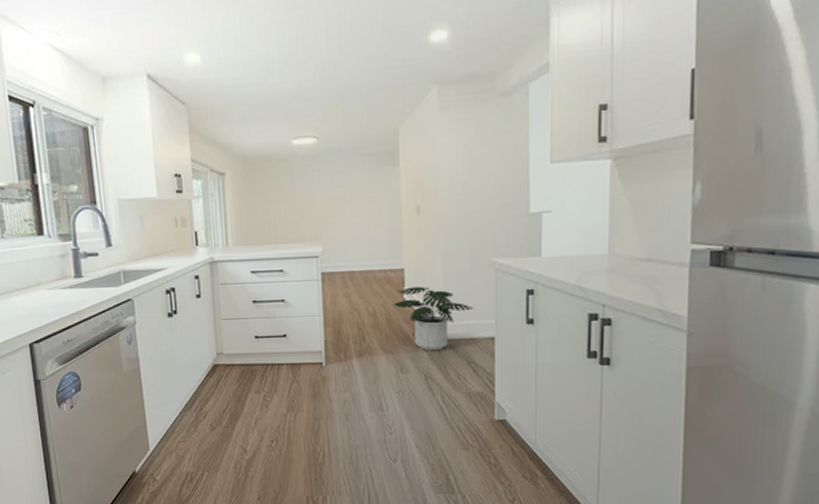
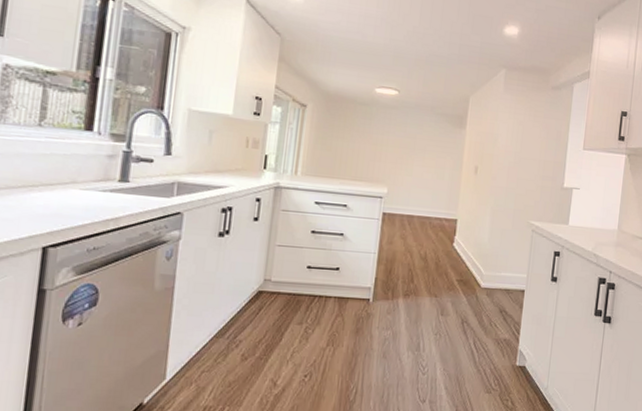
potted plant: present [393,286,473,351] -> none [443,236,510,298]

